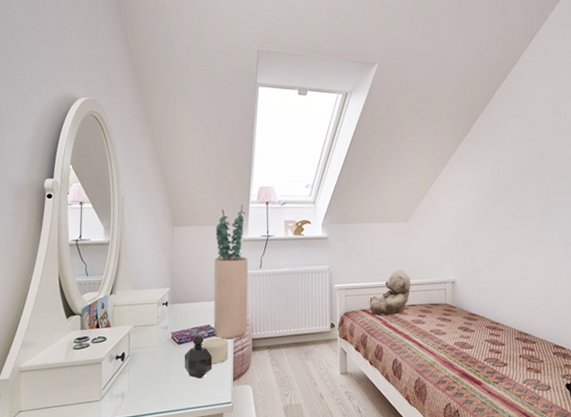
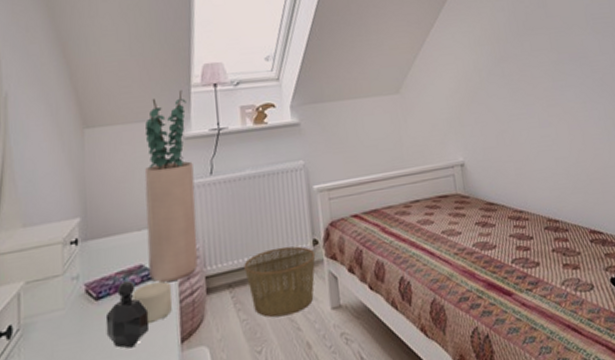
basket: none [280,325,332,374] -> present [244,246,316,317]
teddy bear: present [368,270,410,315] -> none [359,156,411,221]

